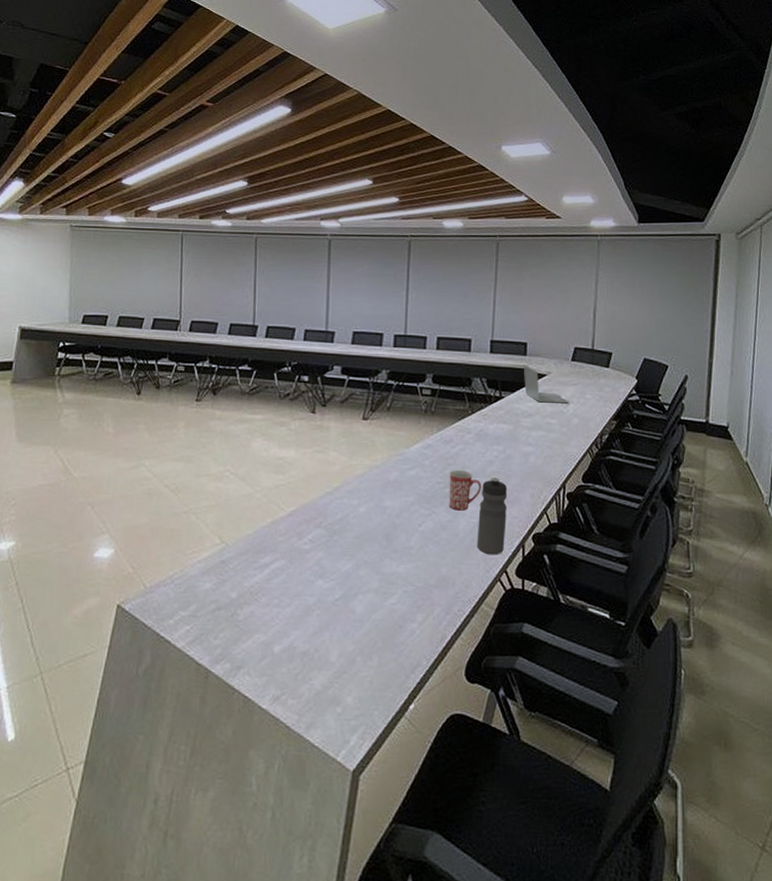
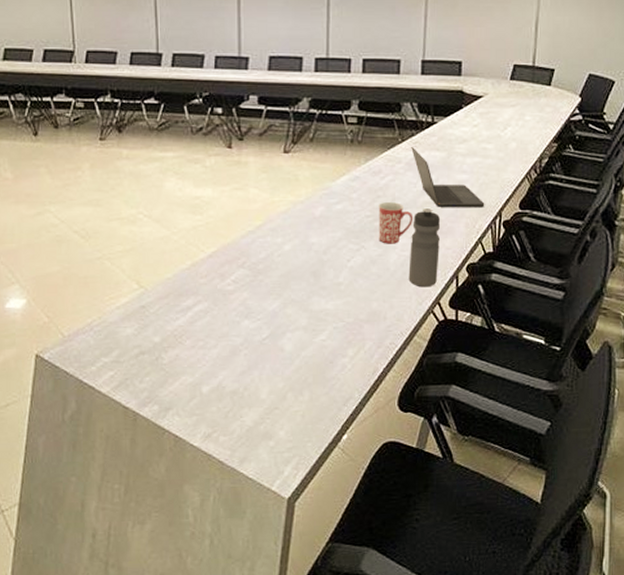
laptop: none [480,419,549,479] -> present [411,147,485,208]
laptop: present [523,365,570,404] -> none [457,86,508,127]

